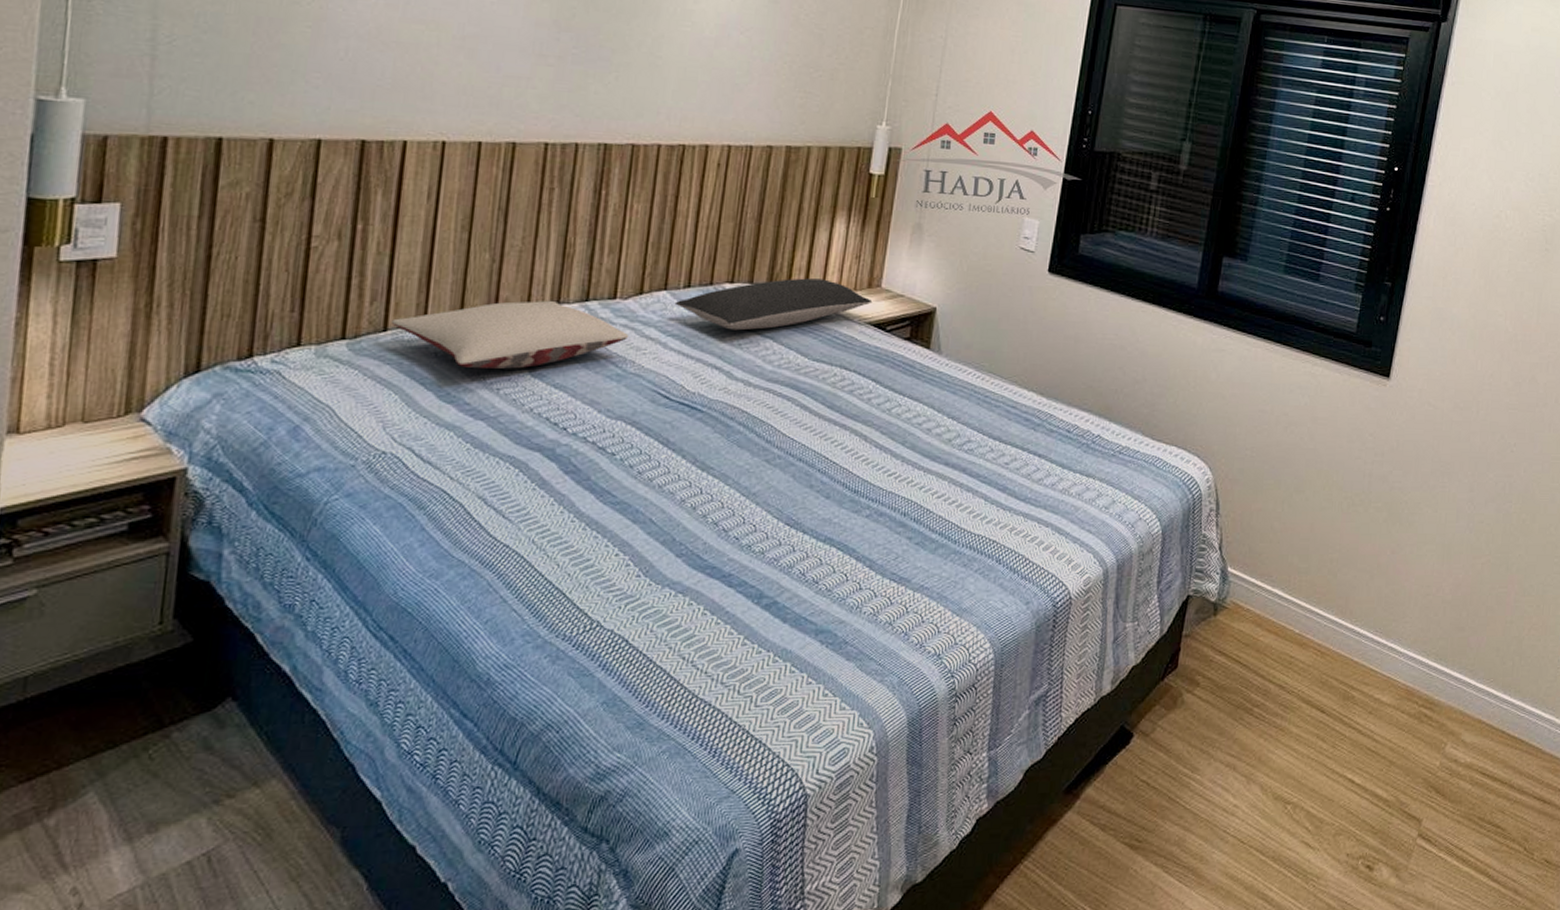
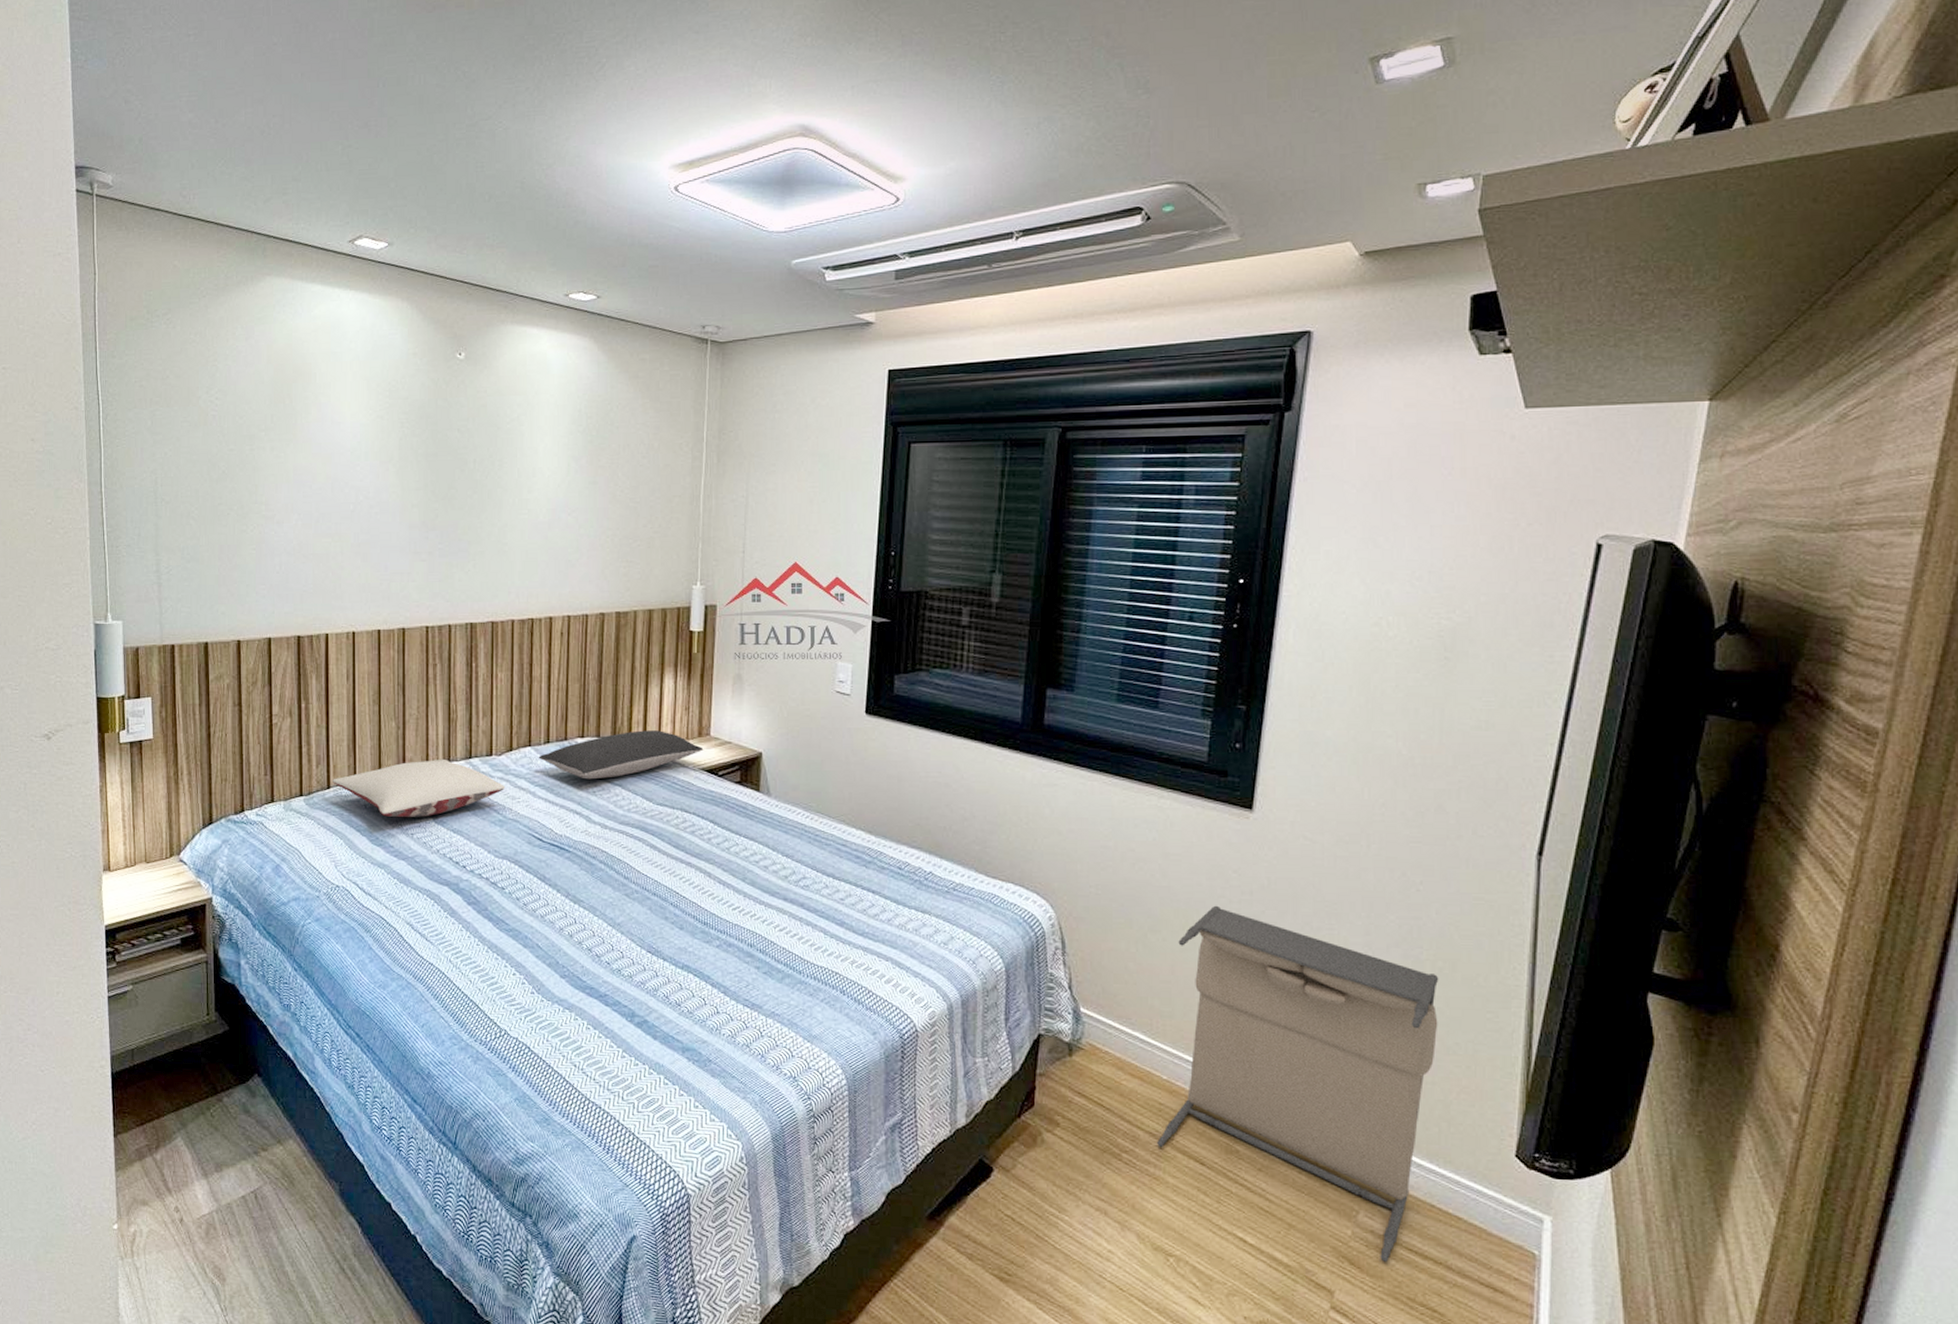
laundry hamper: none [1285,466,1522,787] -> present [1157,905,1439,1262]

